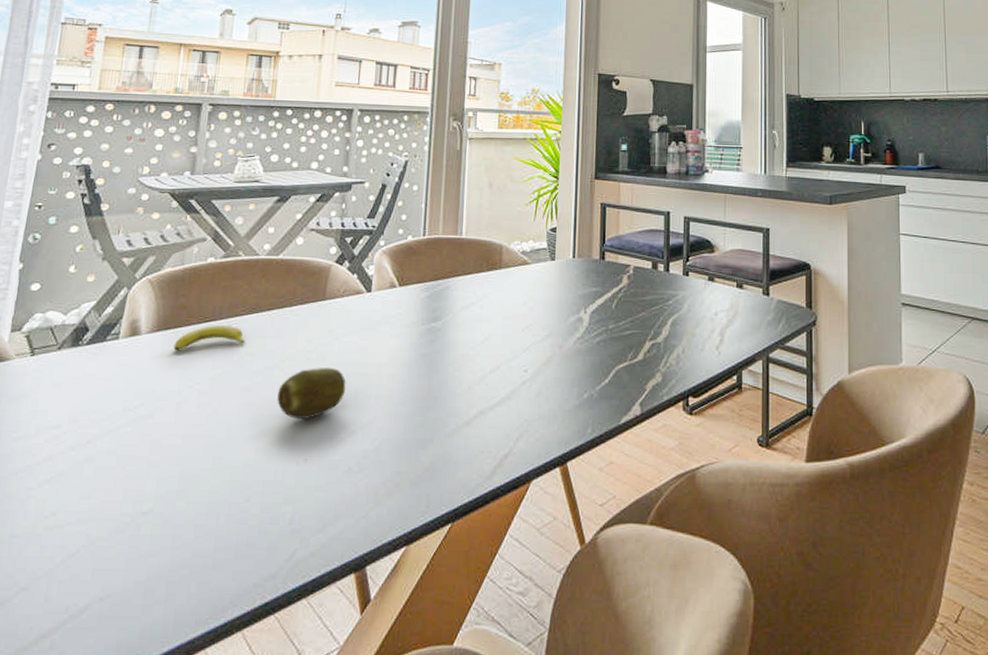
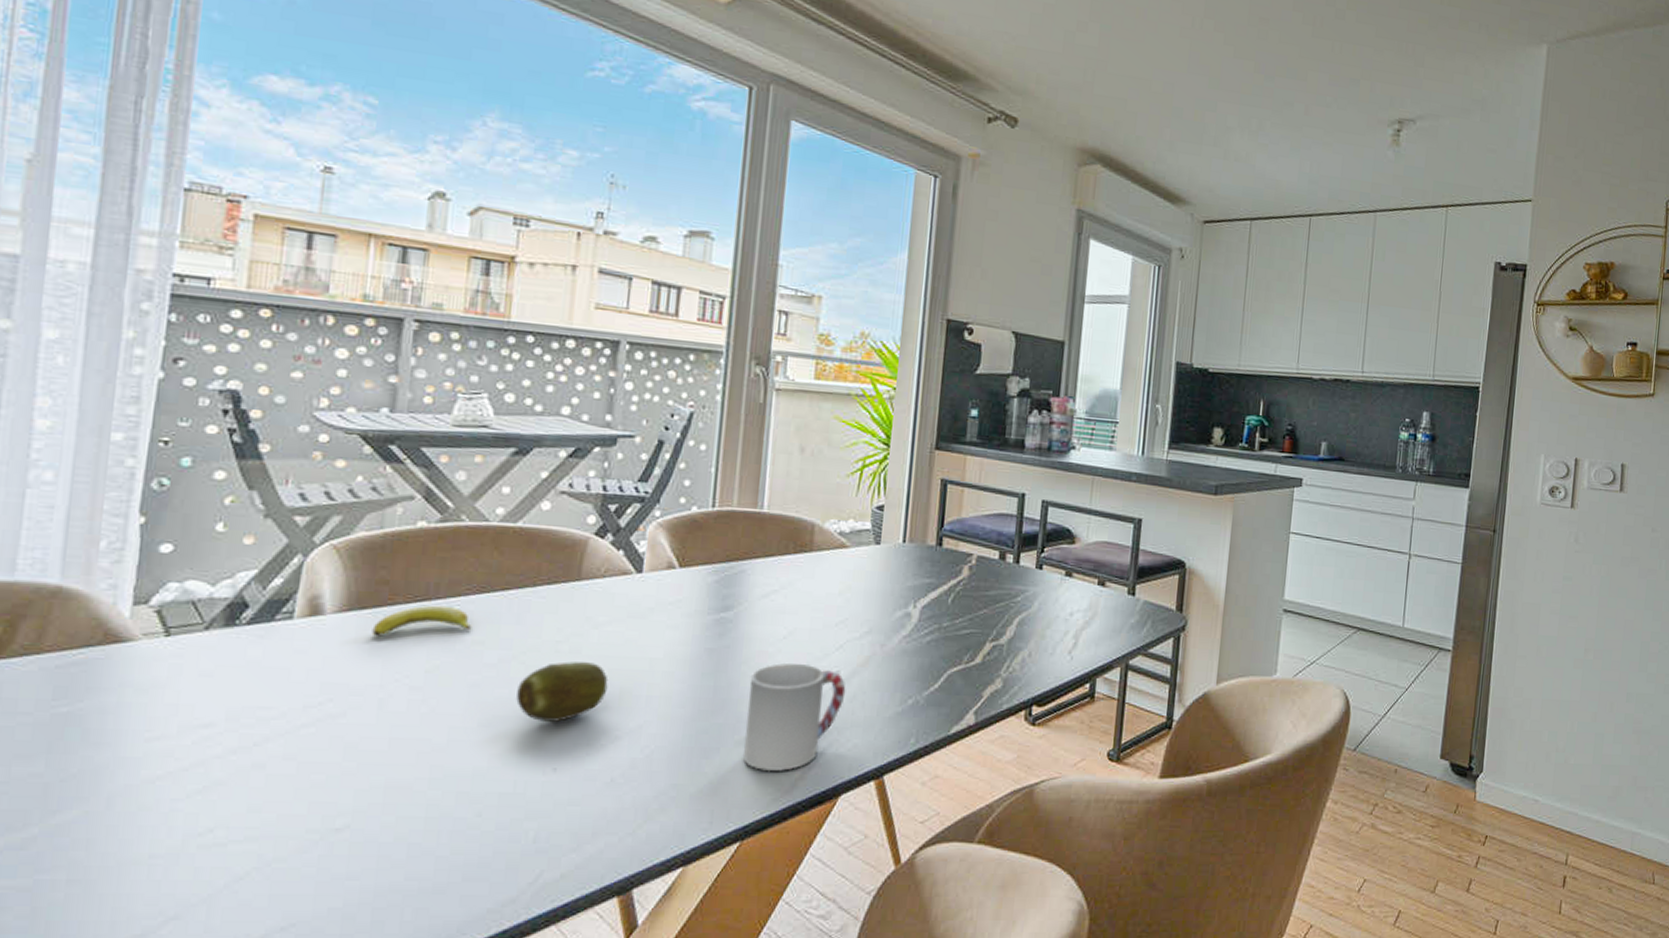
cup: none [452,365,533,460] -> present [743,663,846,772]

